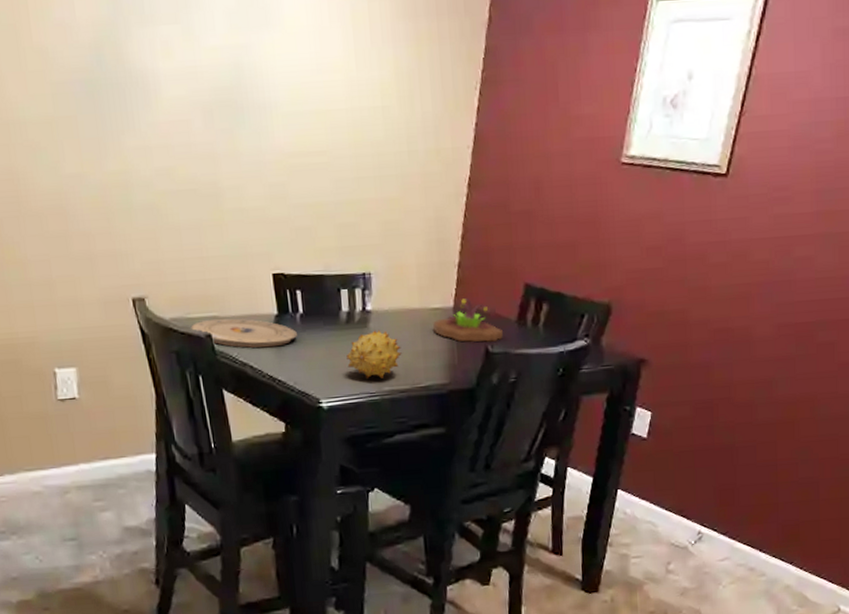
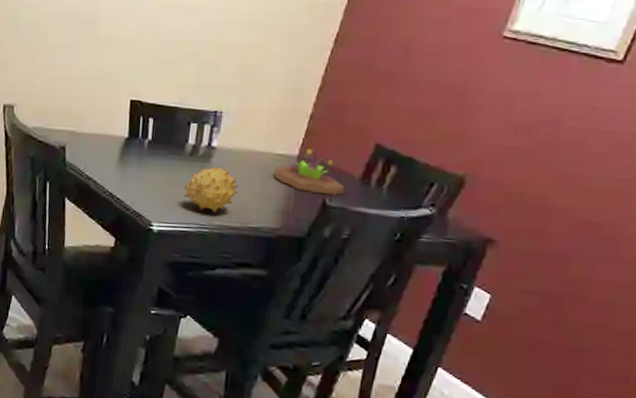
plate: present [190,318,297,348] -> none [48,133,142,167]

